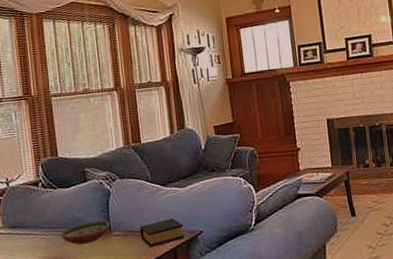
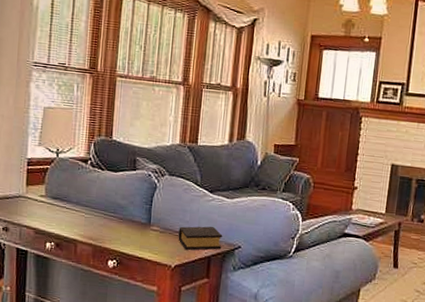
decorative bowl: present [60,220,111,245] -> none [100,210,151,232]

